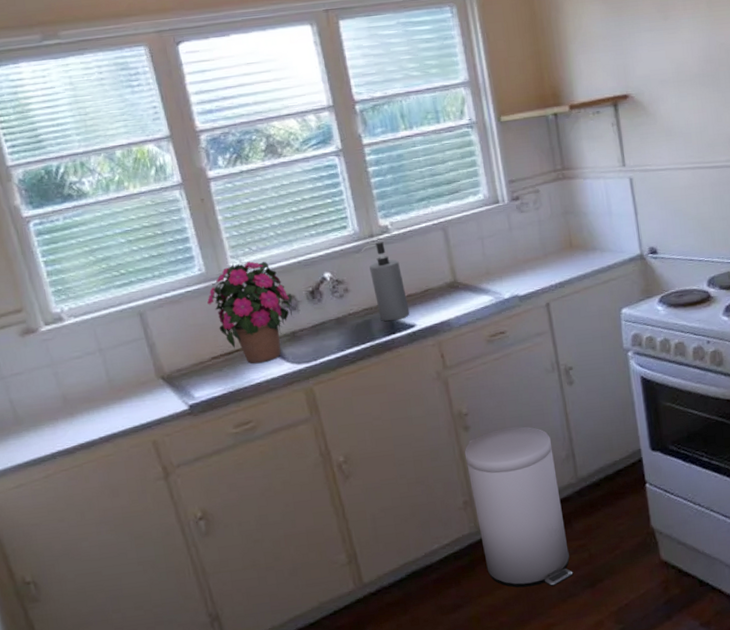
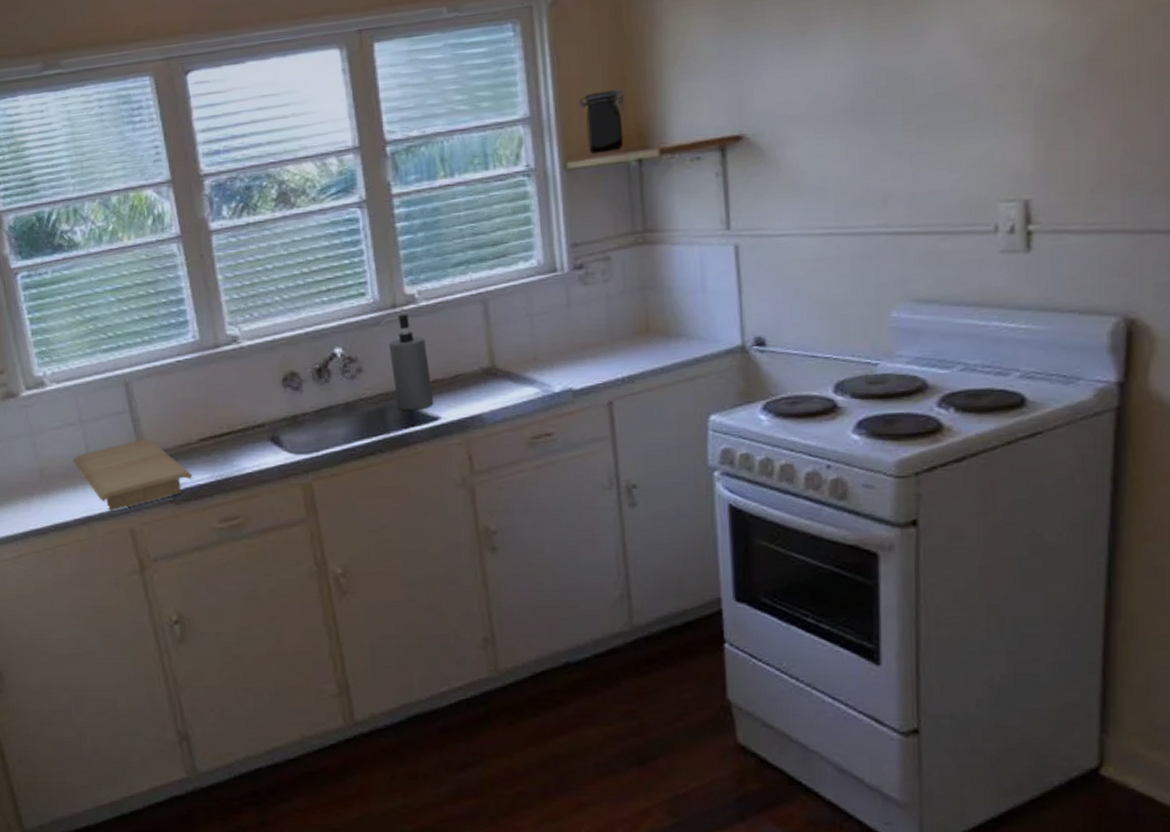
cutting board: none [94,360,207,428] -> present [72,438,193,512]
potted flower: present [207,261,295,364] -> none [199,330,297,450]
pedal bin: present [464,426,574,588] -> none [488,553,617,757]
jar: none [507,58,543,110] -> present [580,88,625,155]

